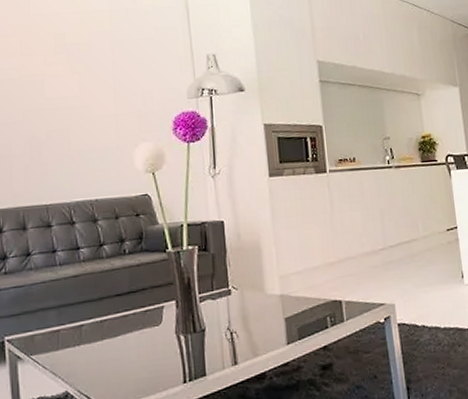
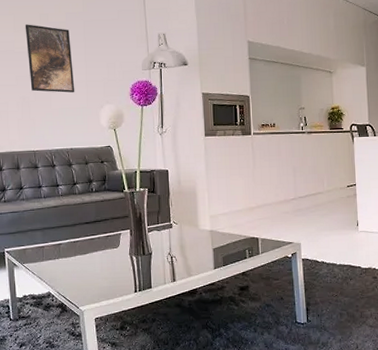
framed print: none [35,46,101,130] -> present [25,24,75,93]

